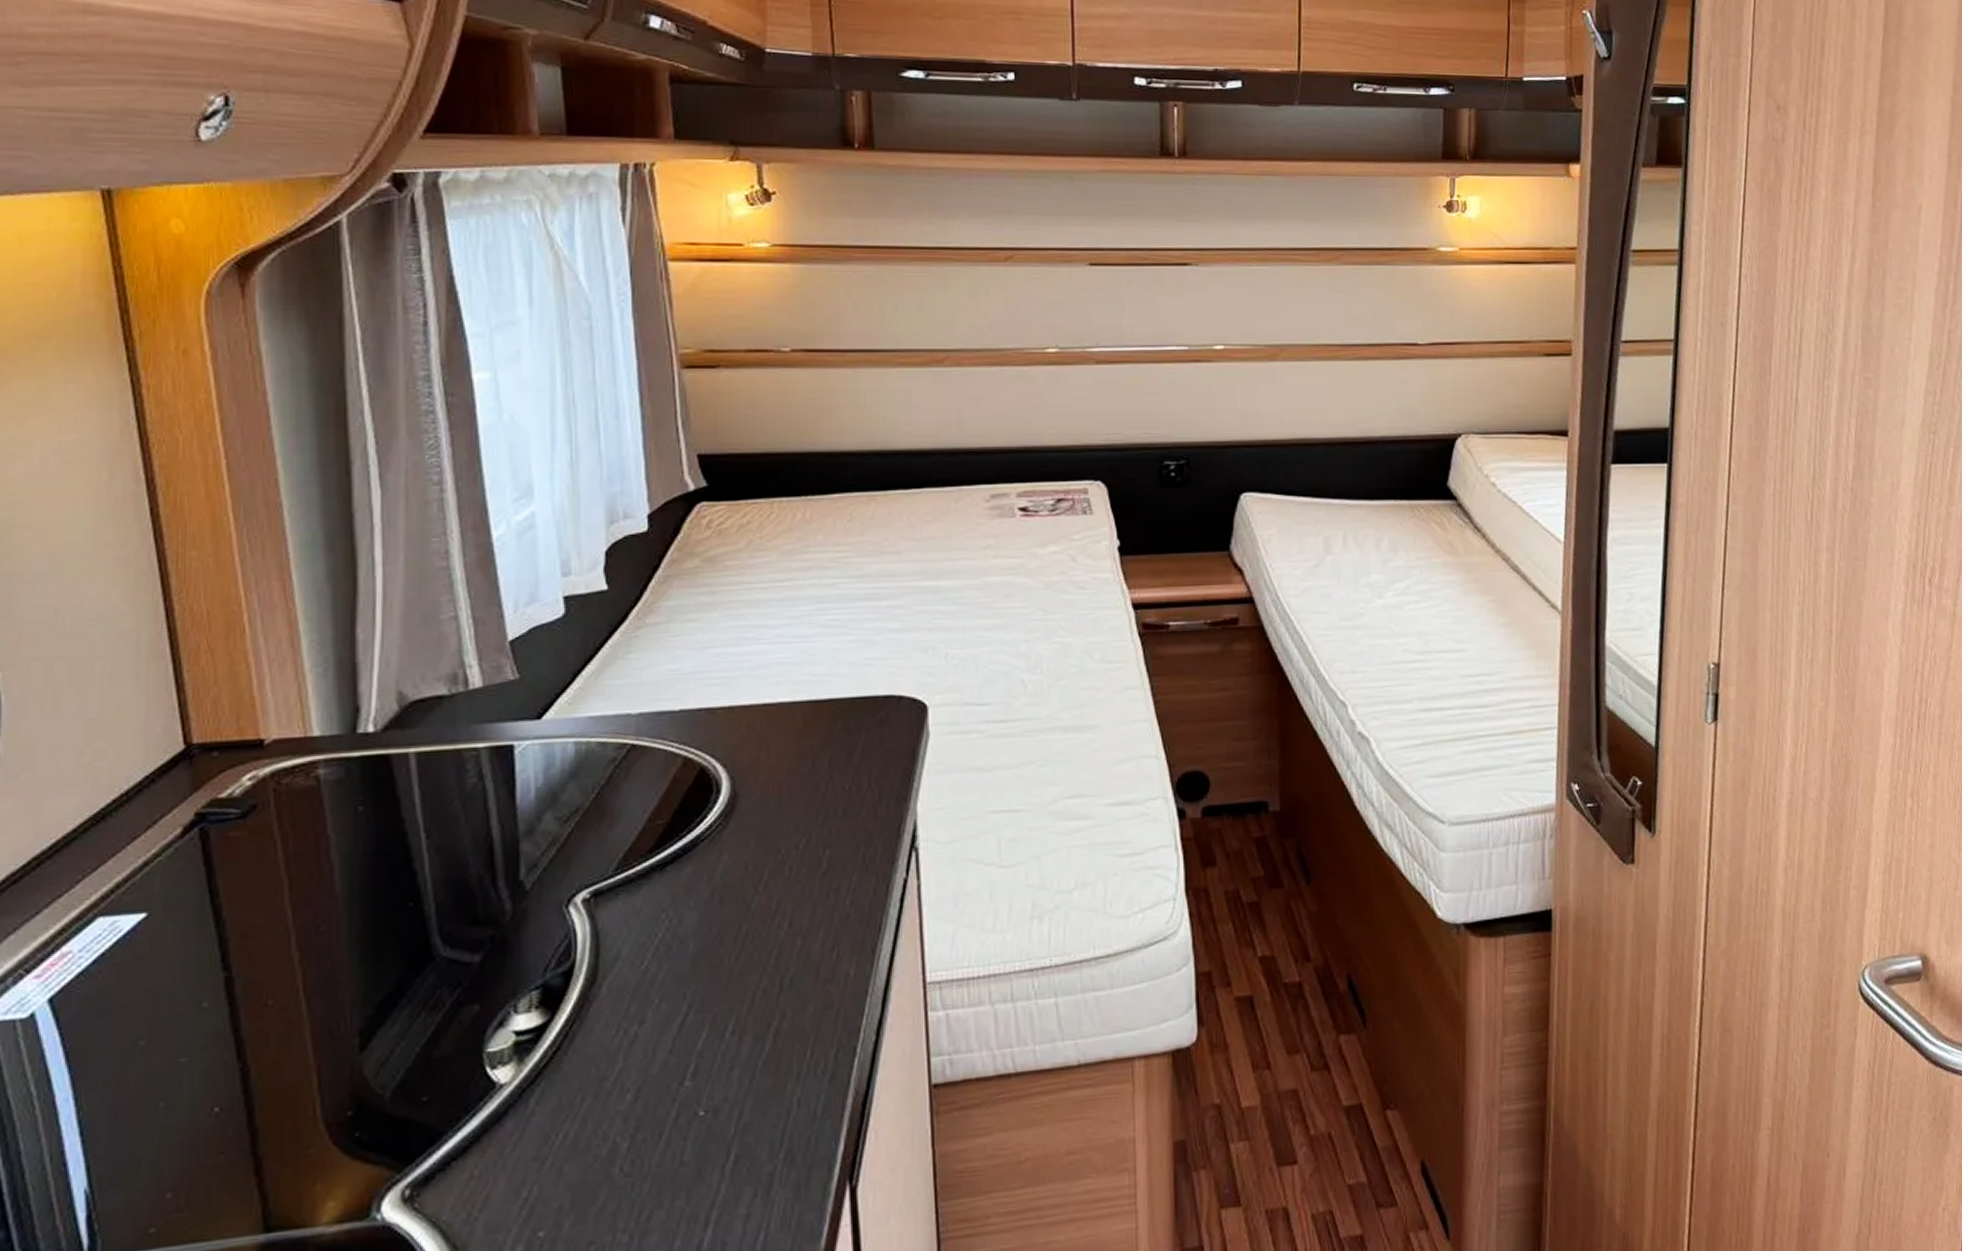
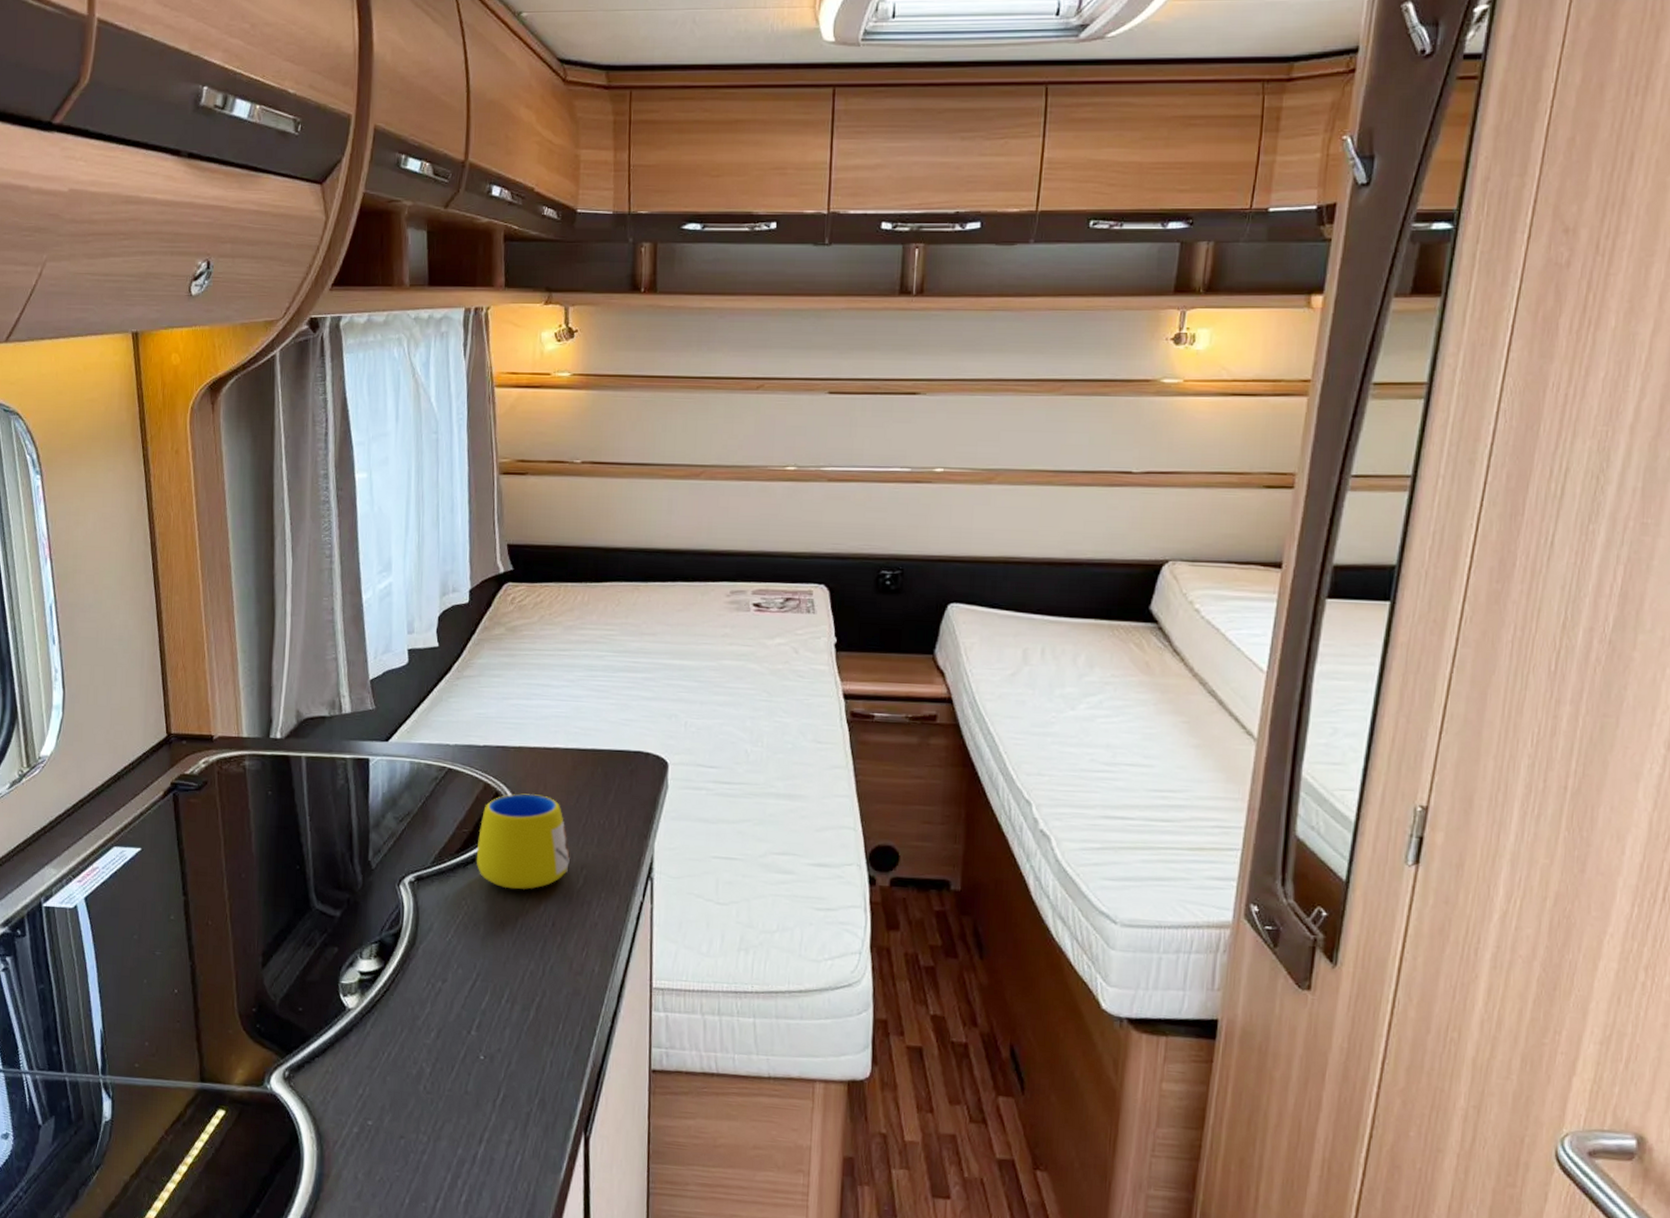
mug: none [677,762,807,889] -> present [476,793,570,890]

